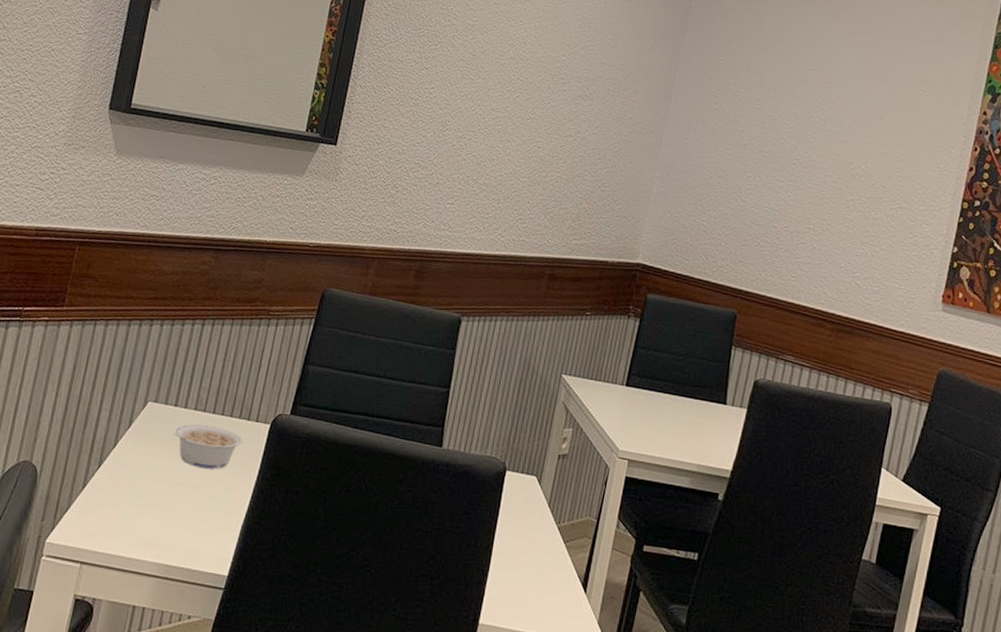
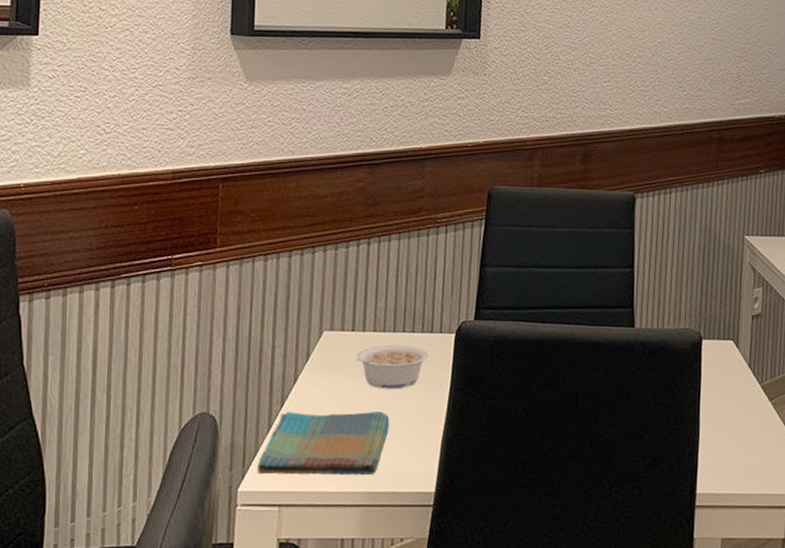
dish towel: none [66,473,197,548] -> present [257,411,390,475]

